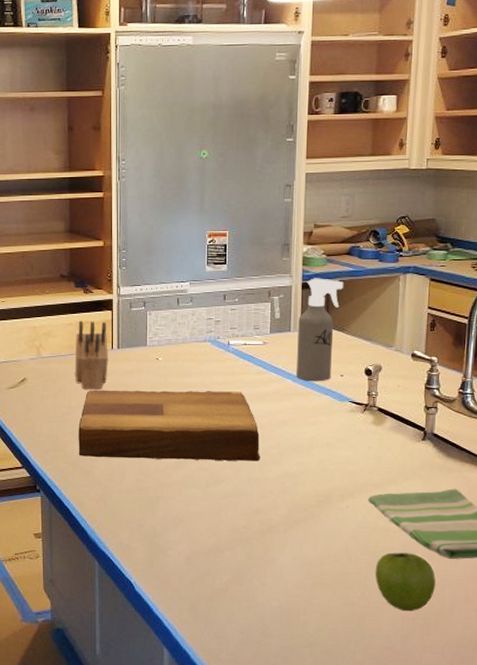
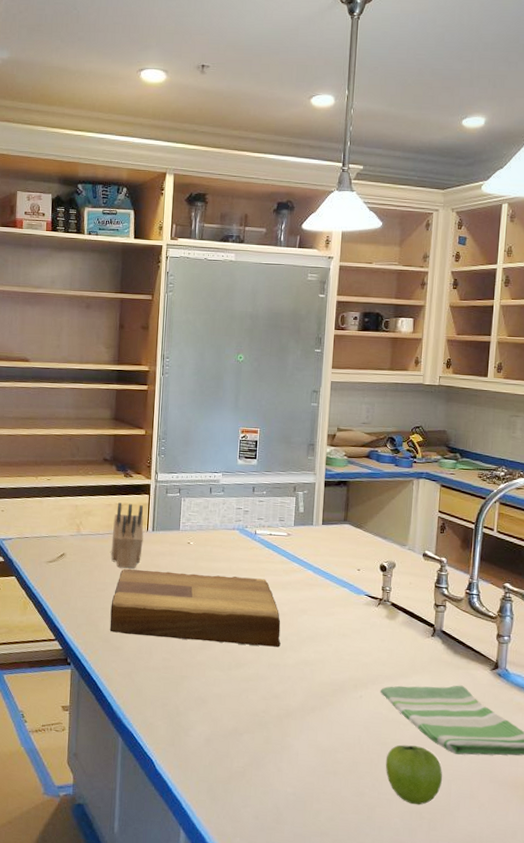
spray bottle: present [296,278,343,382] -> none [317,477,362,575]

